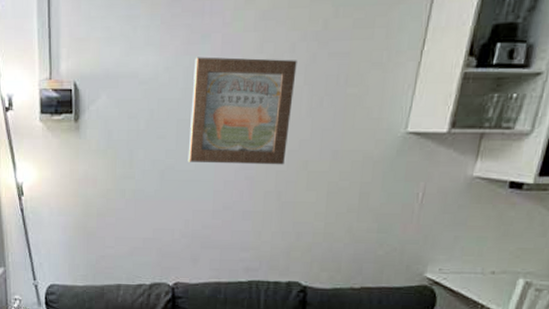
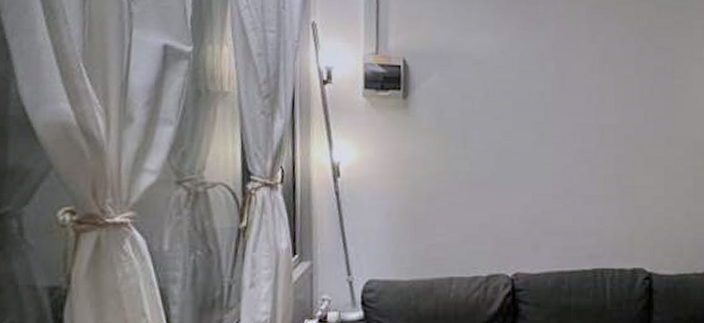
wall art: present [187,57,297,165] -> none [525,42,627,150]

